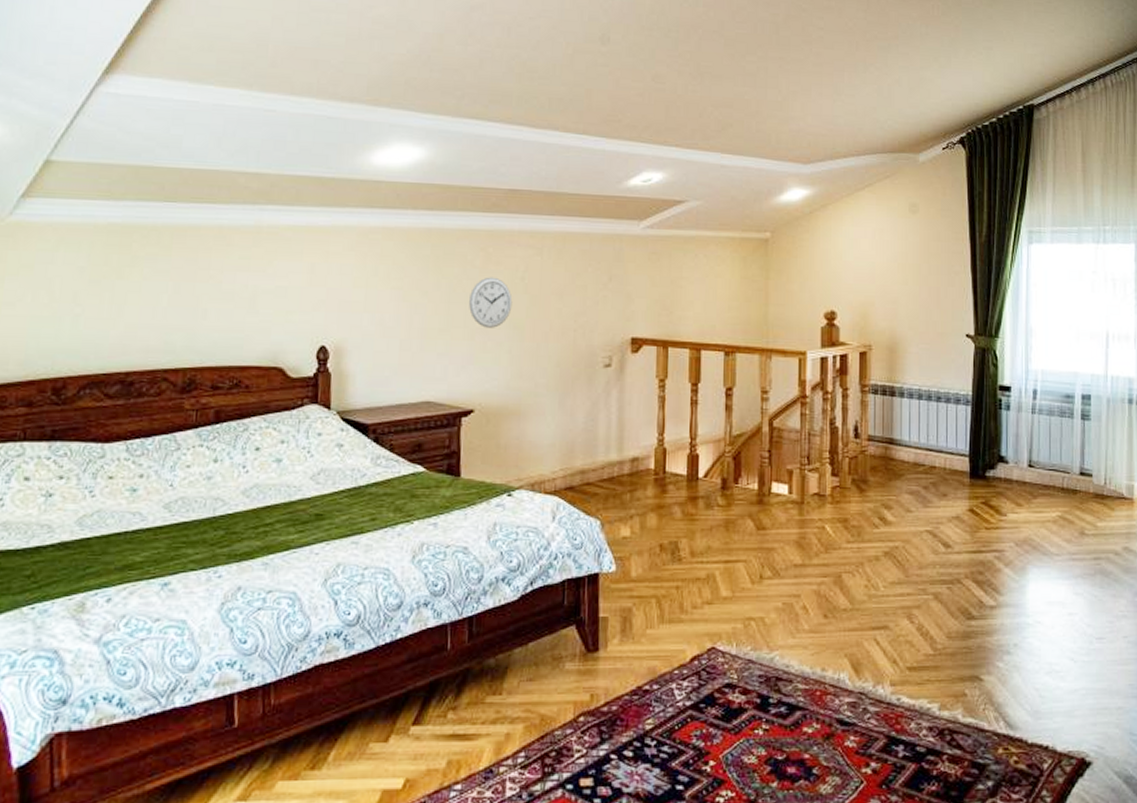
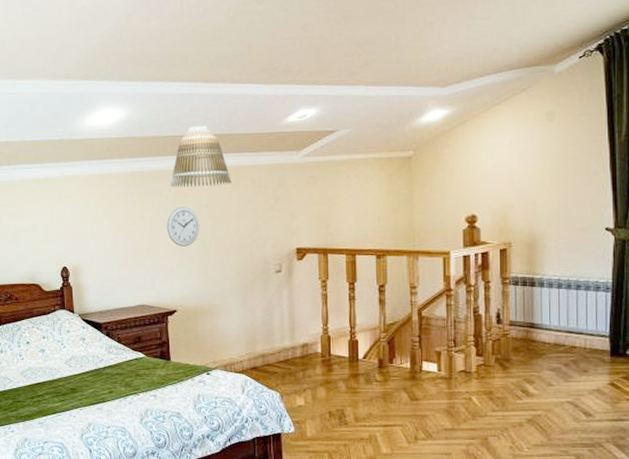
lamp shade: none [477,179,558,255] -> present [170,126,233,188]

